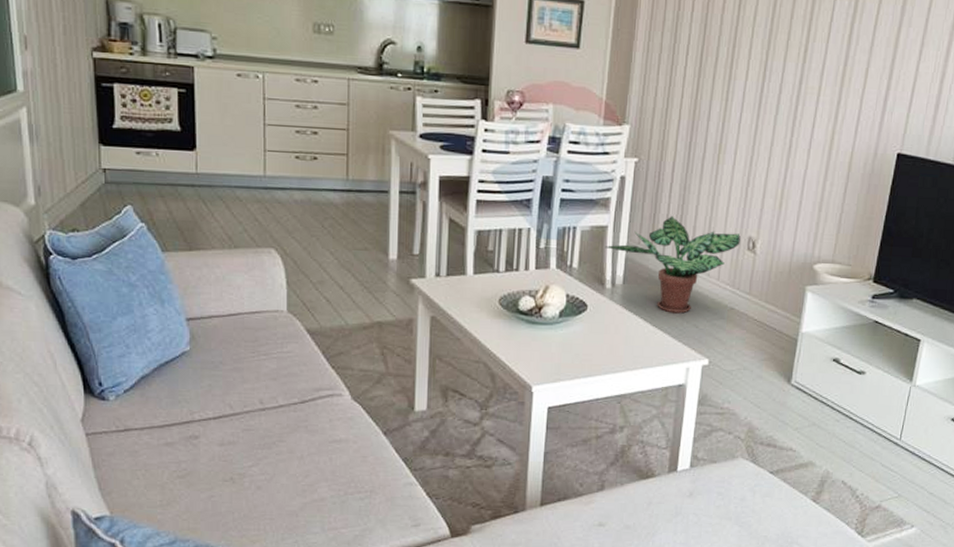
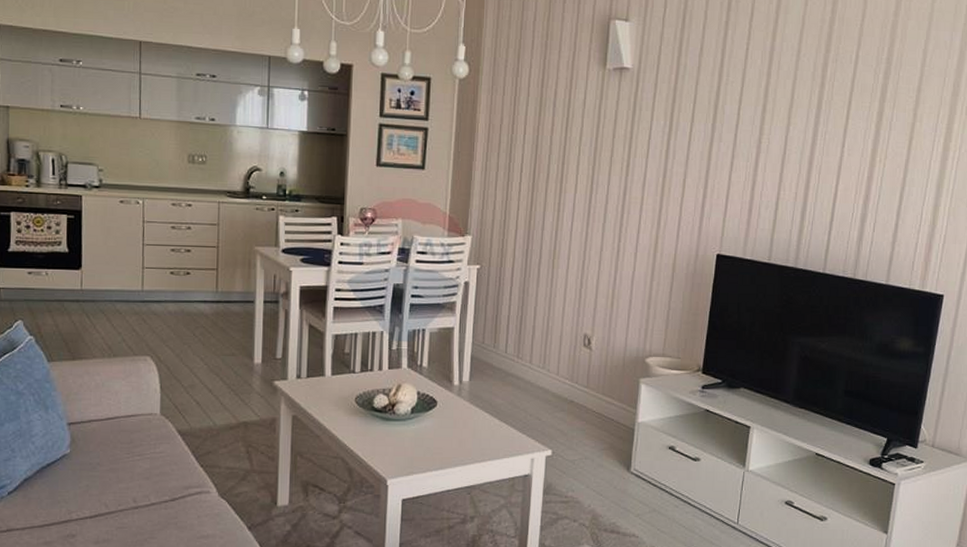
potted plant: present [605,216,740,314] -> none [452,316,577,407]

